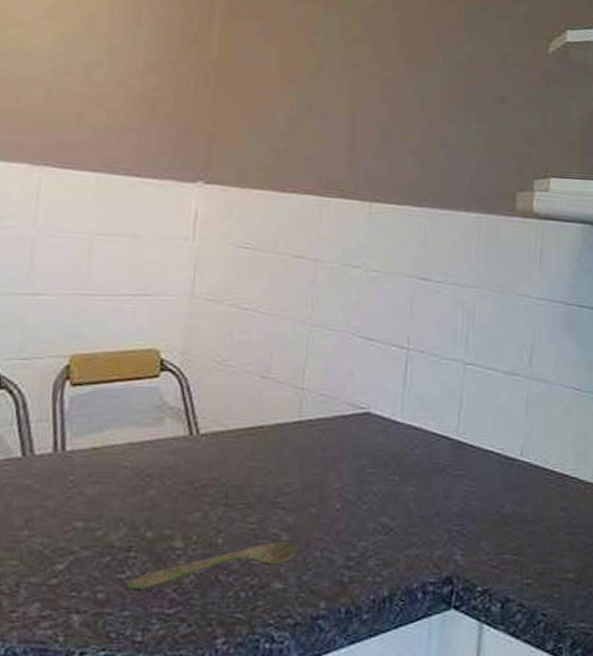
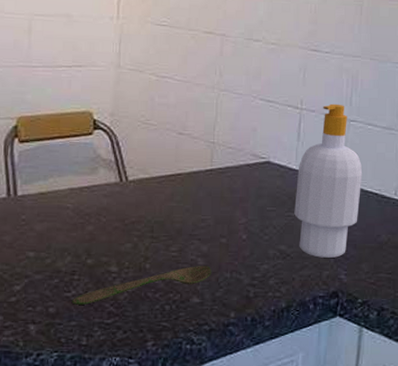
soap bottle: none [399,343,482,534] -> present [294,103,363,258]

